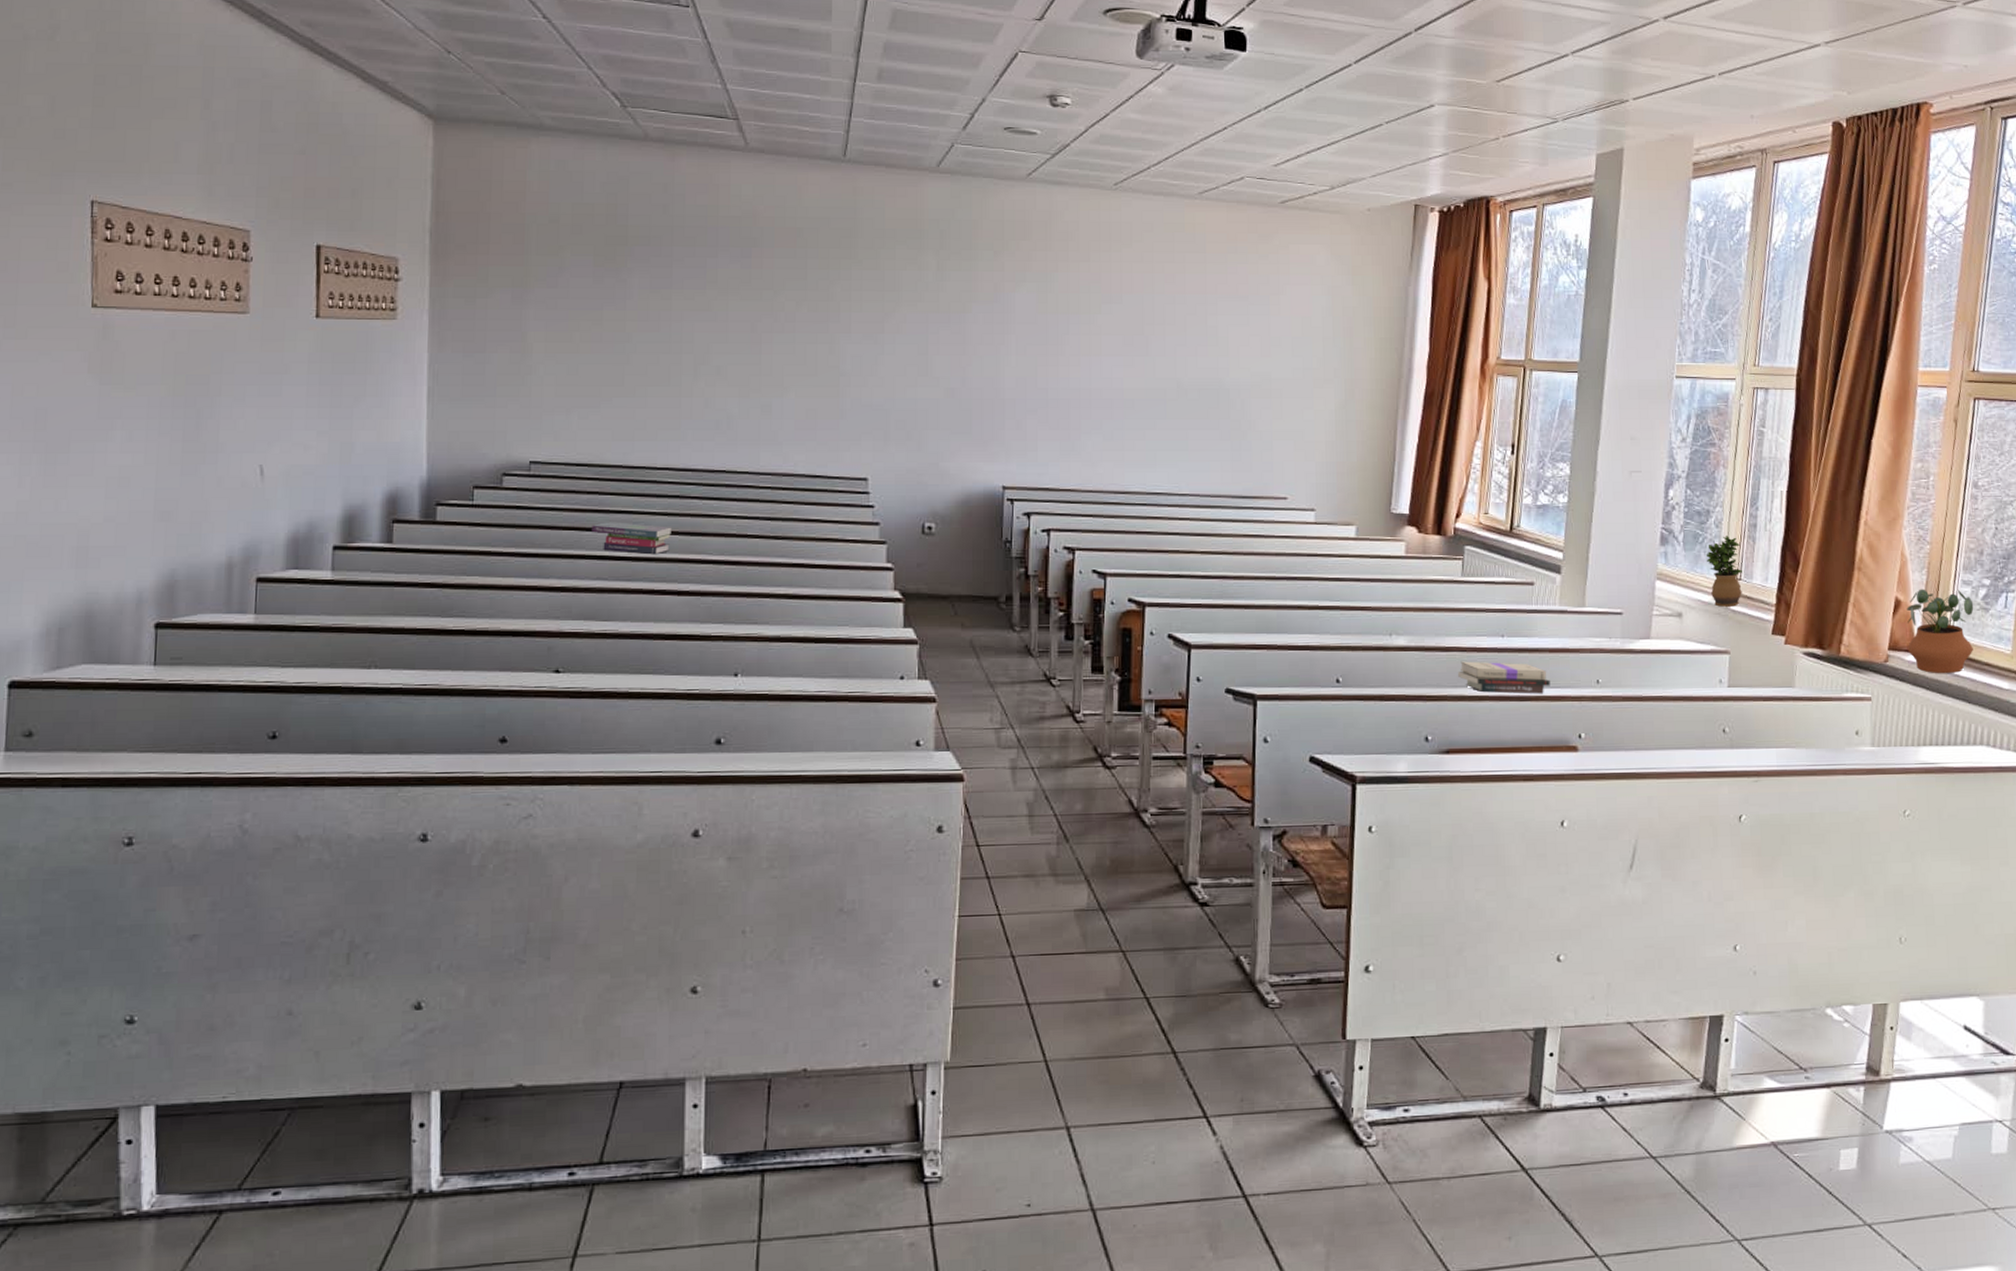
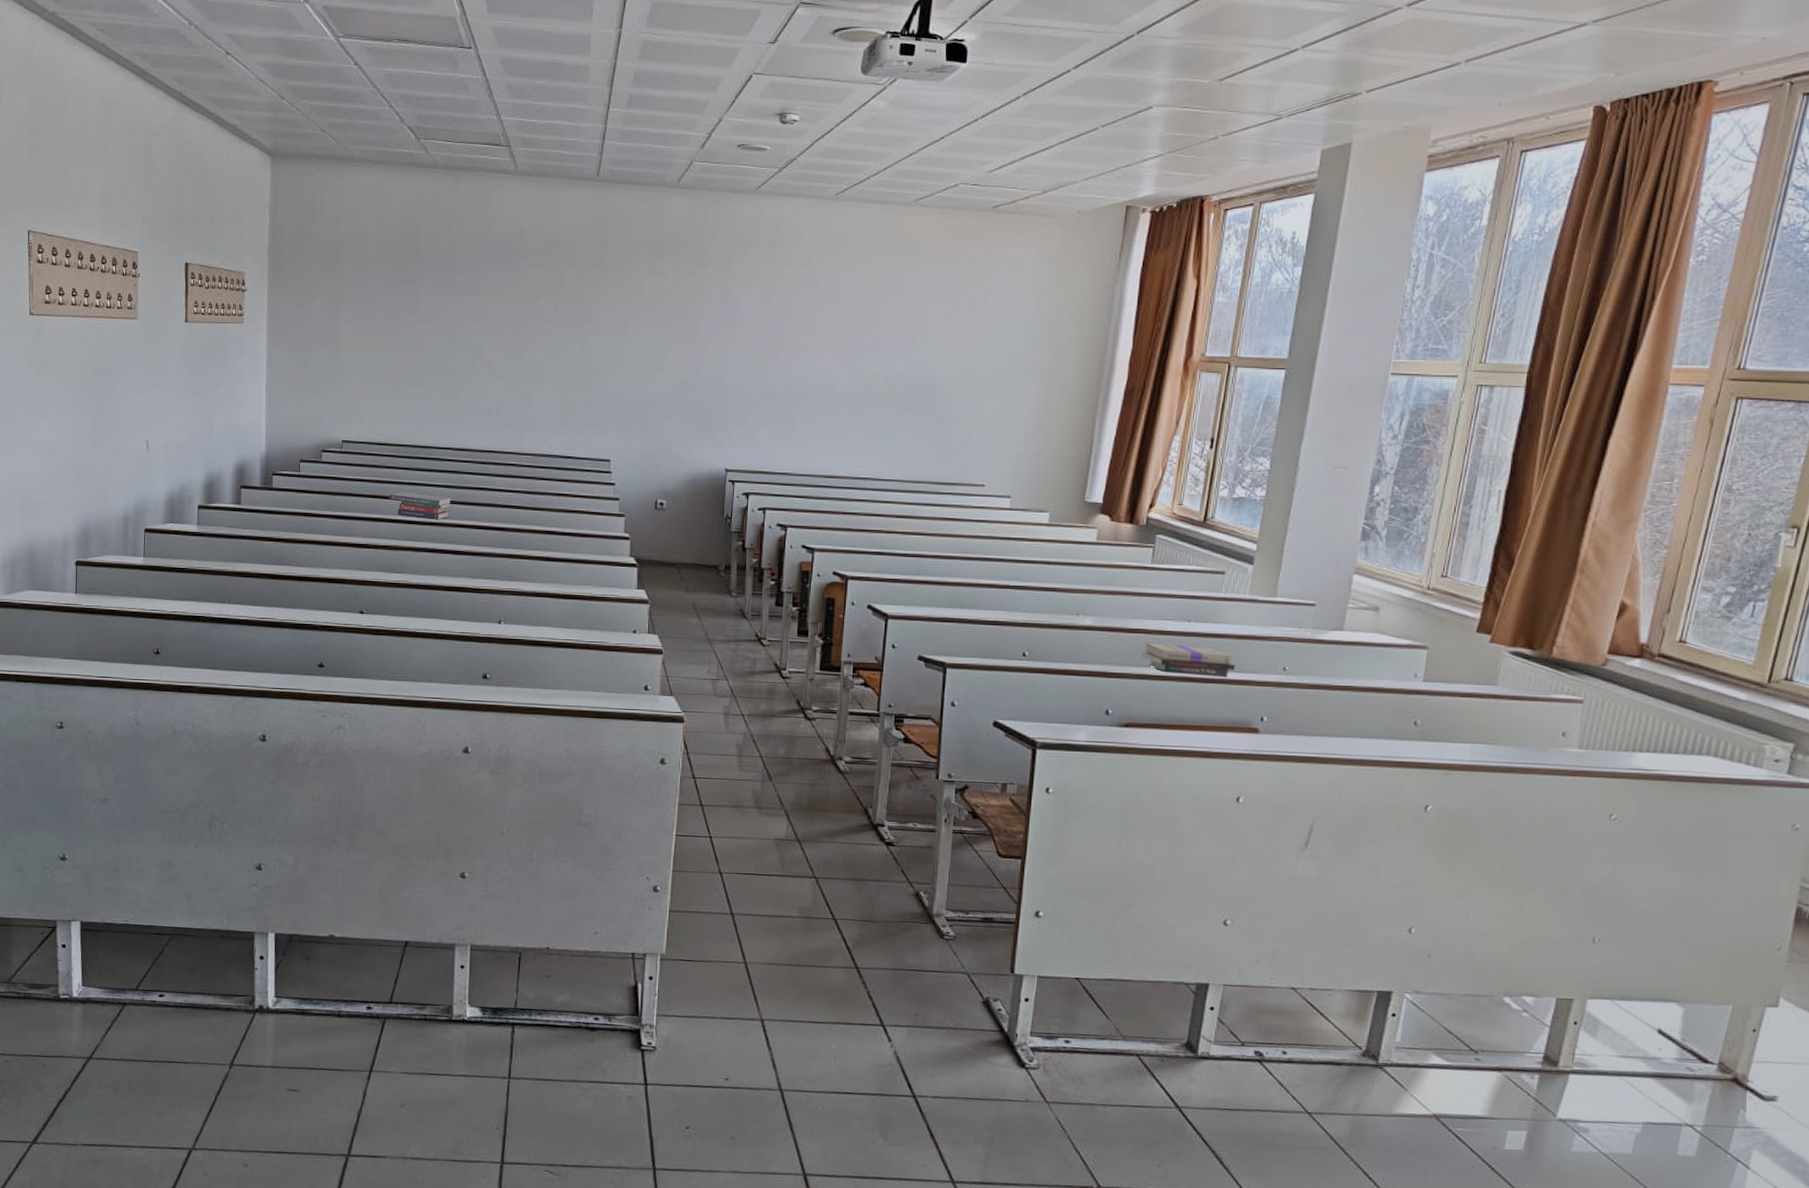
potted plant: present [1705,536,1743,607] -> none [1409,533,1450,603]
potted plant: present [1907,589,1974,673] -> none [1630,593,1714,681]

